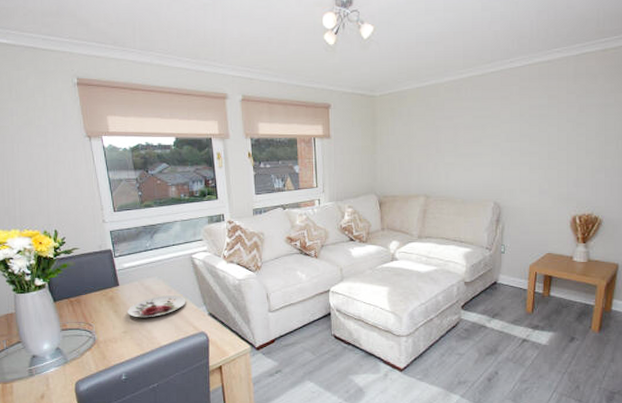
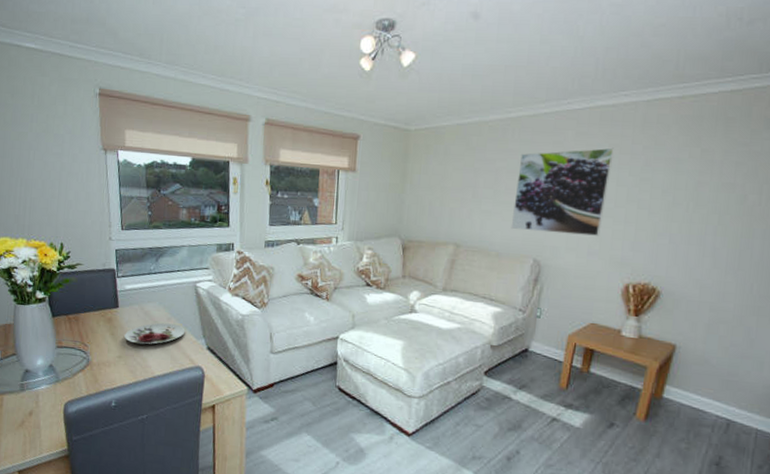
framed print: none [472,98,554,178] -> present [510,147,615,236]

